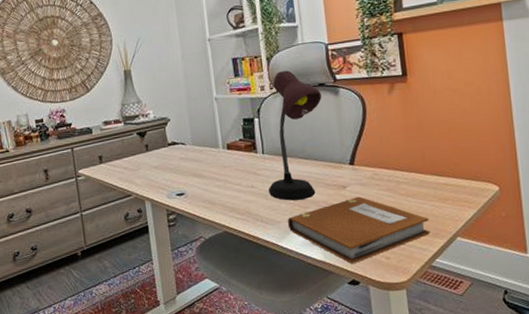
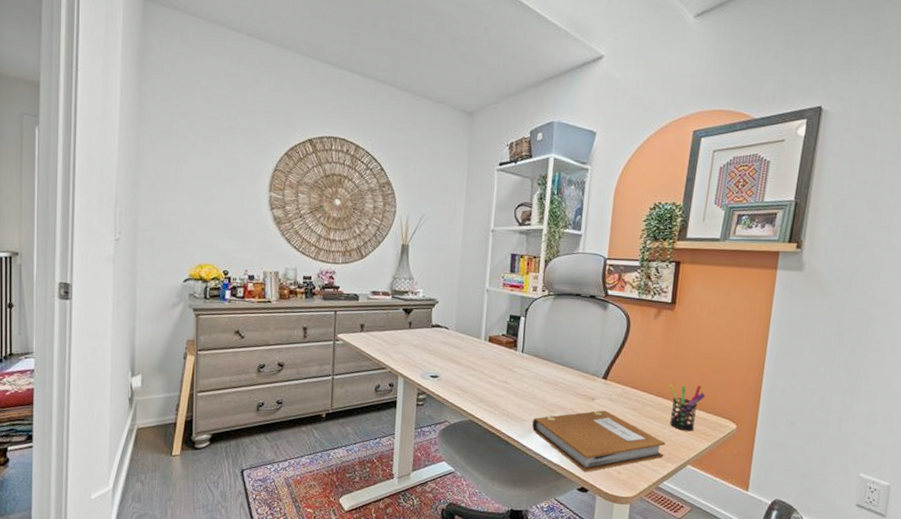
desk lamp: present [269,70,322,201] -> none [520,275,590,404]
pen holder: none [419,152,459,203] -> present [669,384,705,432]

